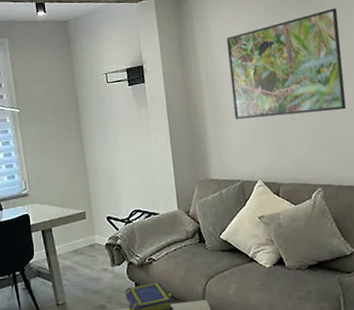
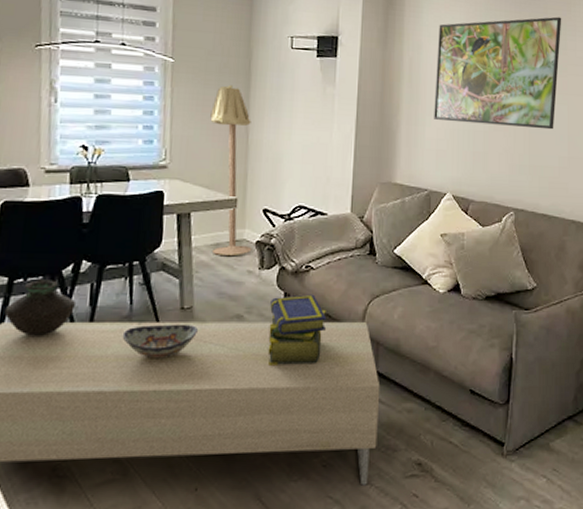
floor lamp: none [53,121,104,259] -> present [210,84,252,257]

